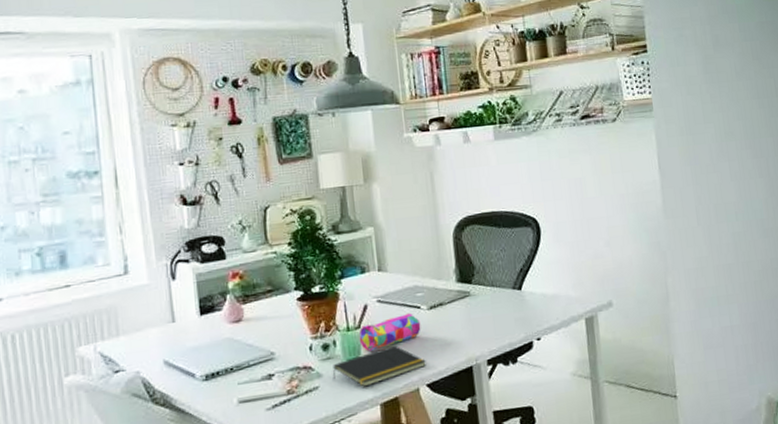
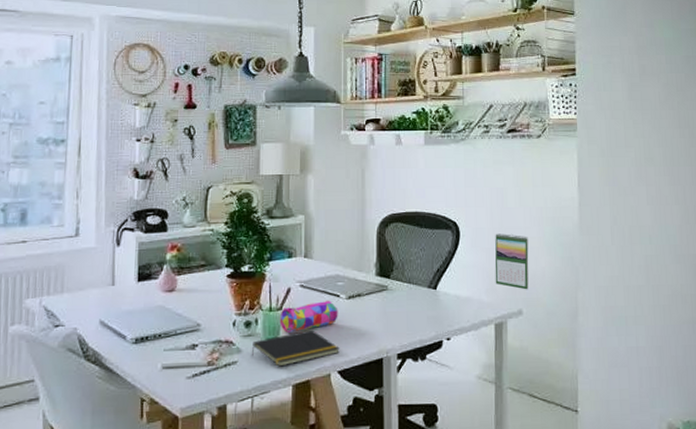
calendar: none [577,224,617,281] -> present [495,233,529,290]

